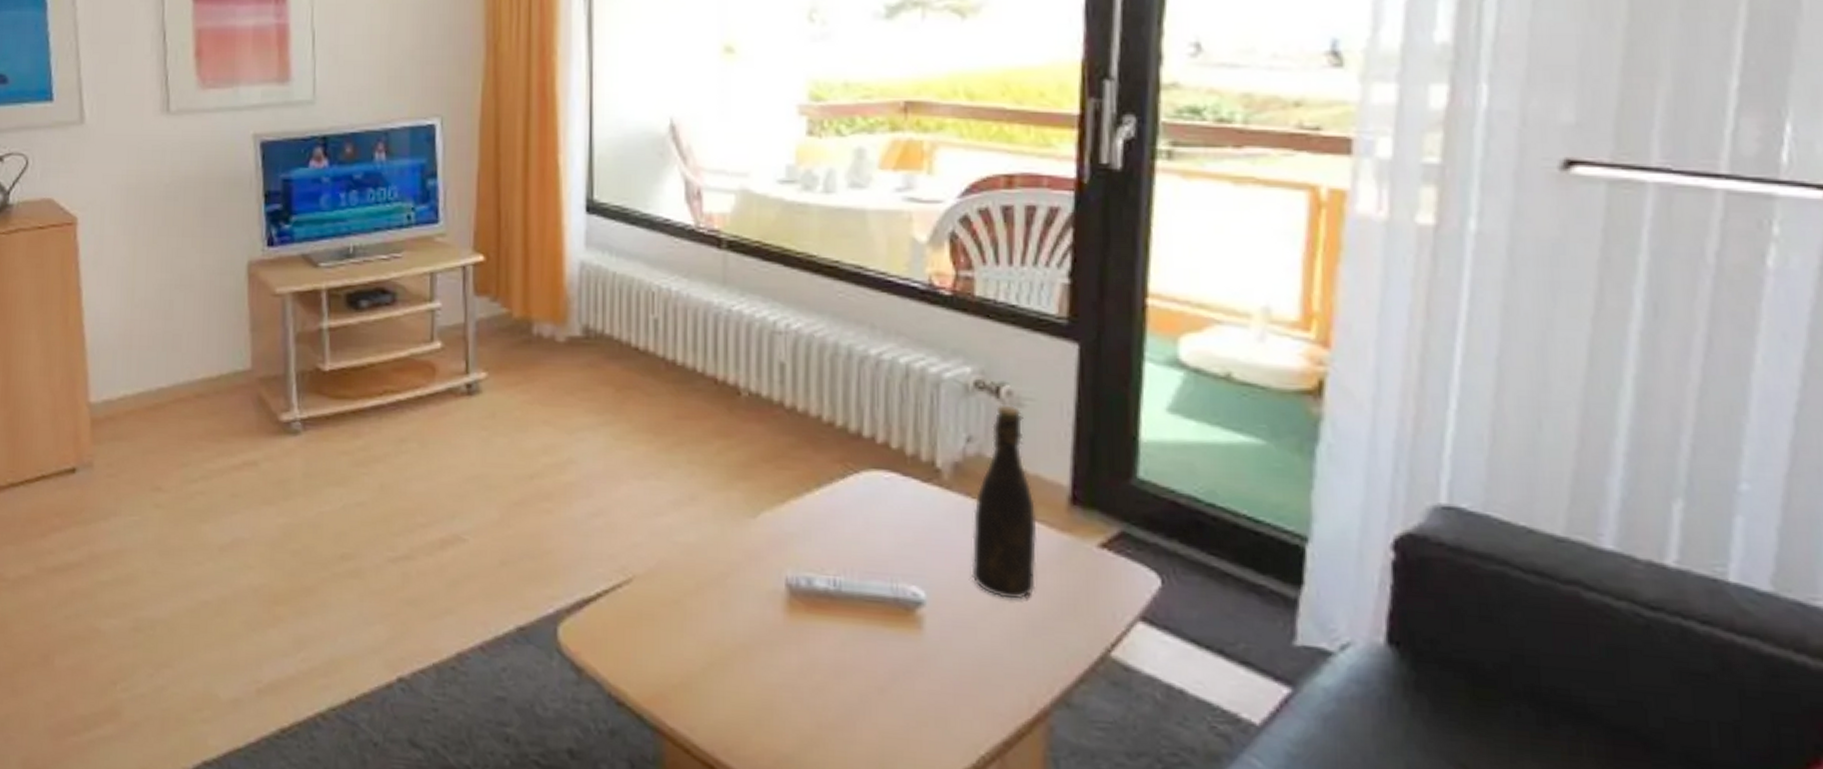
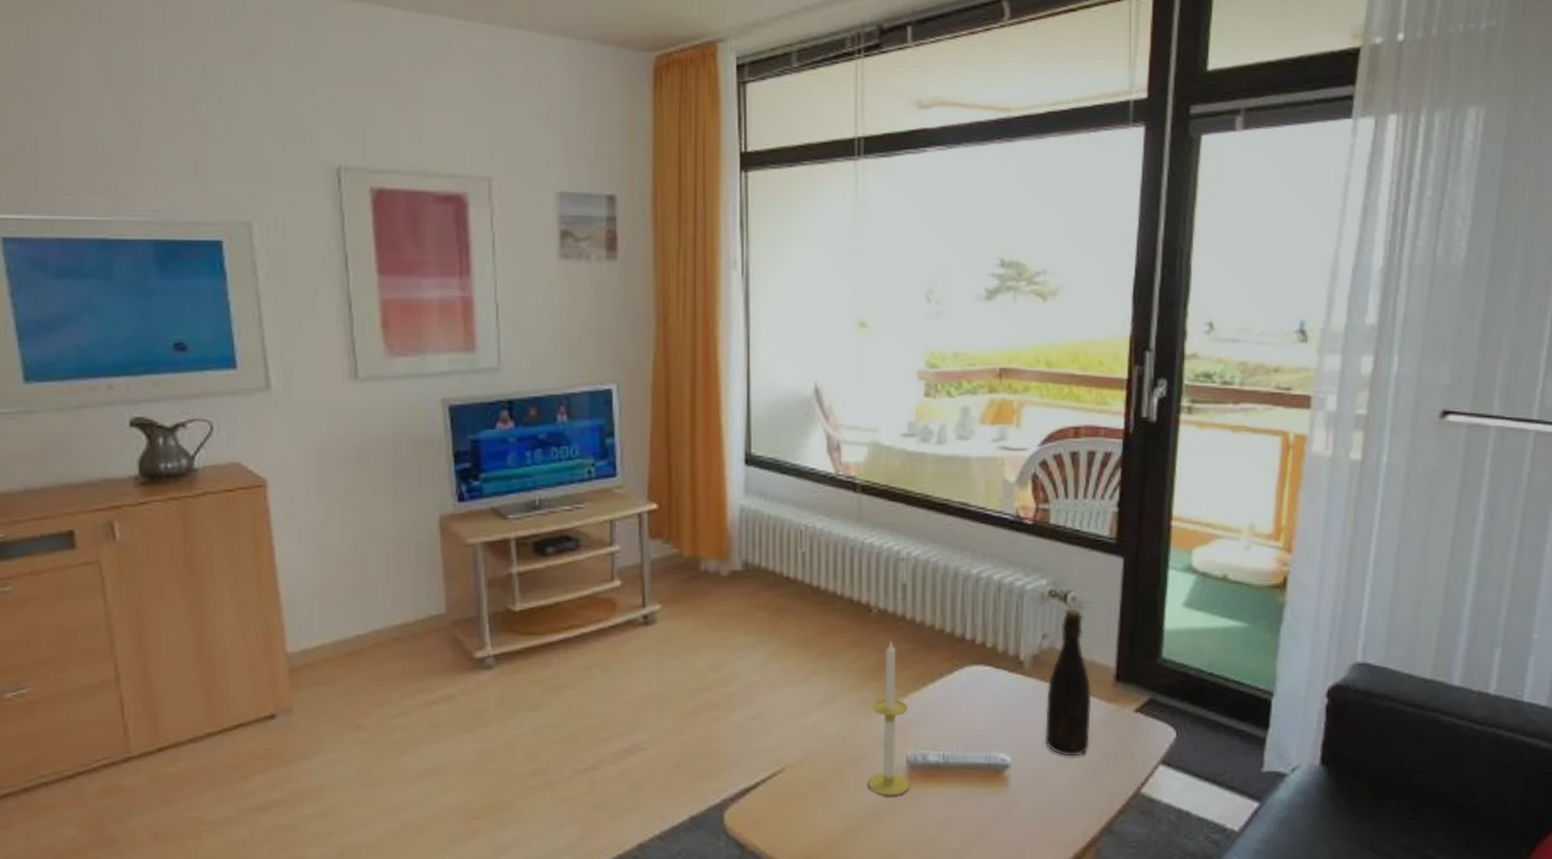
candle: none [737,432,791,627] -> present [868,640,910,796]

